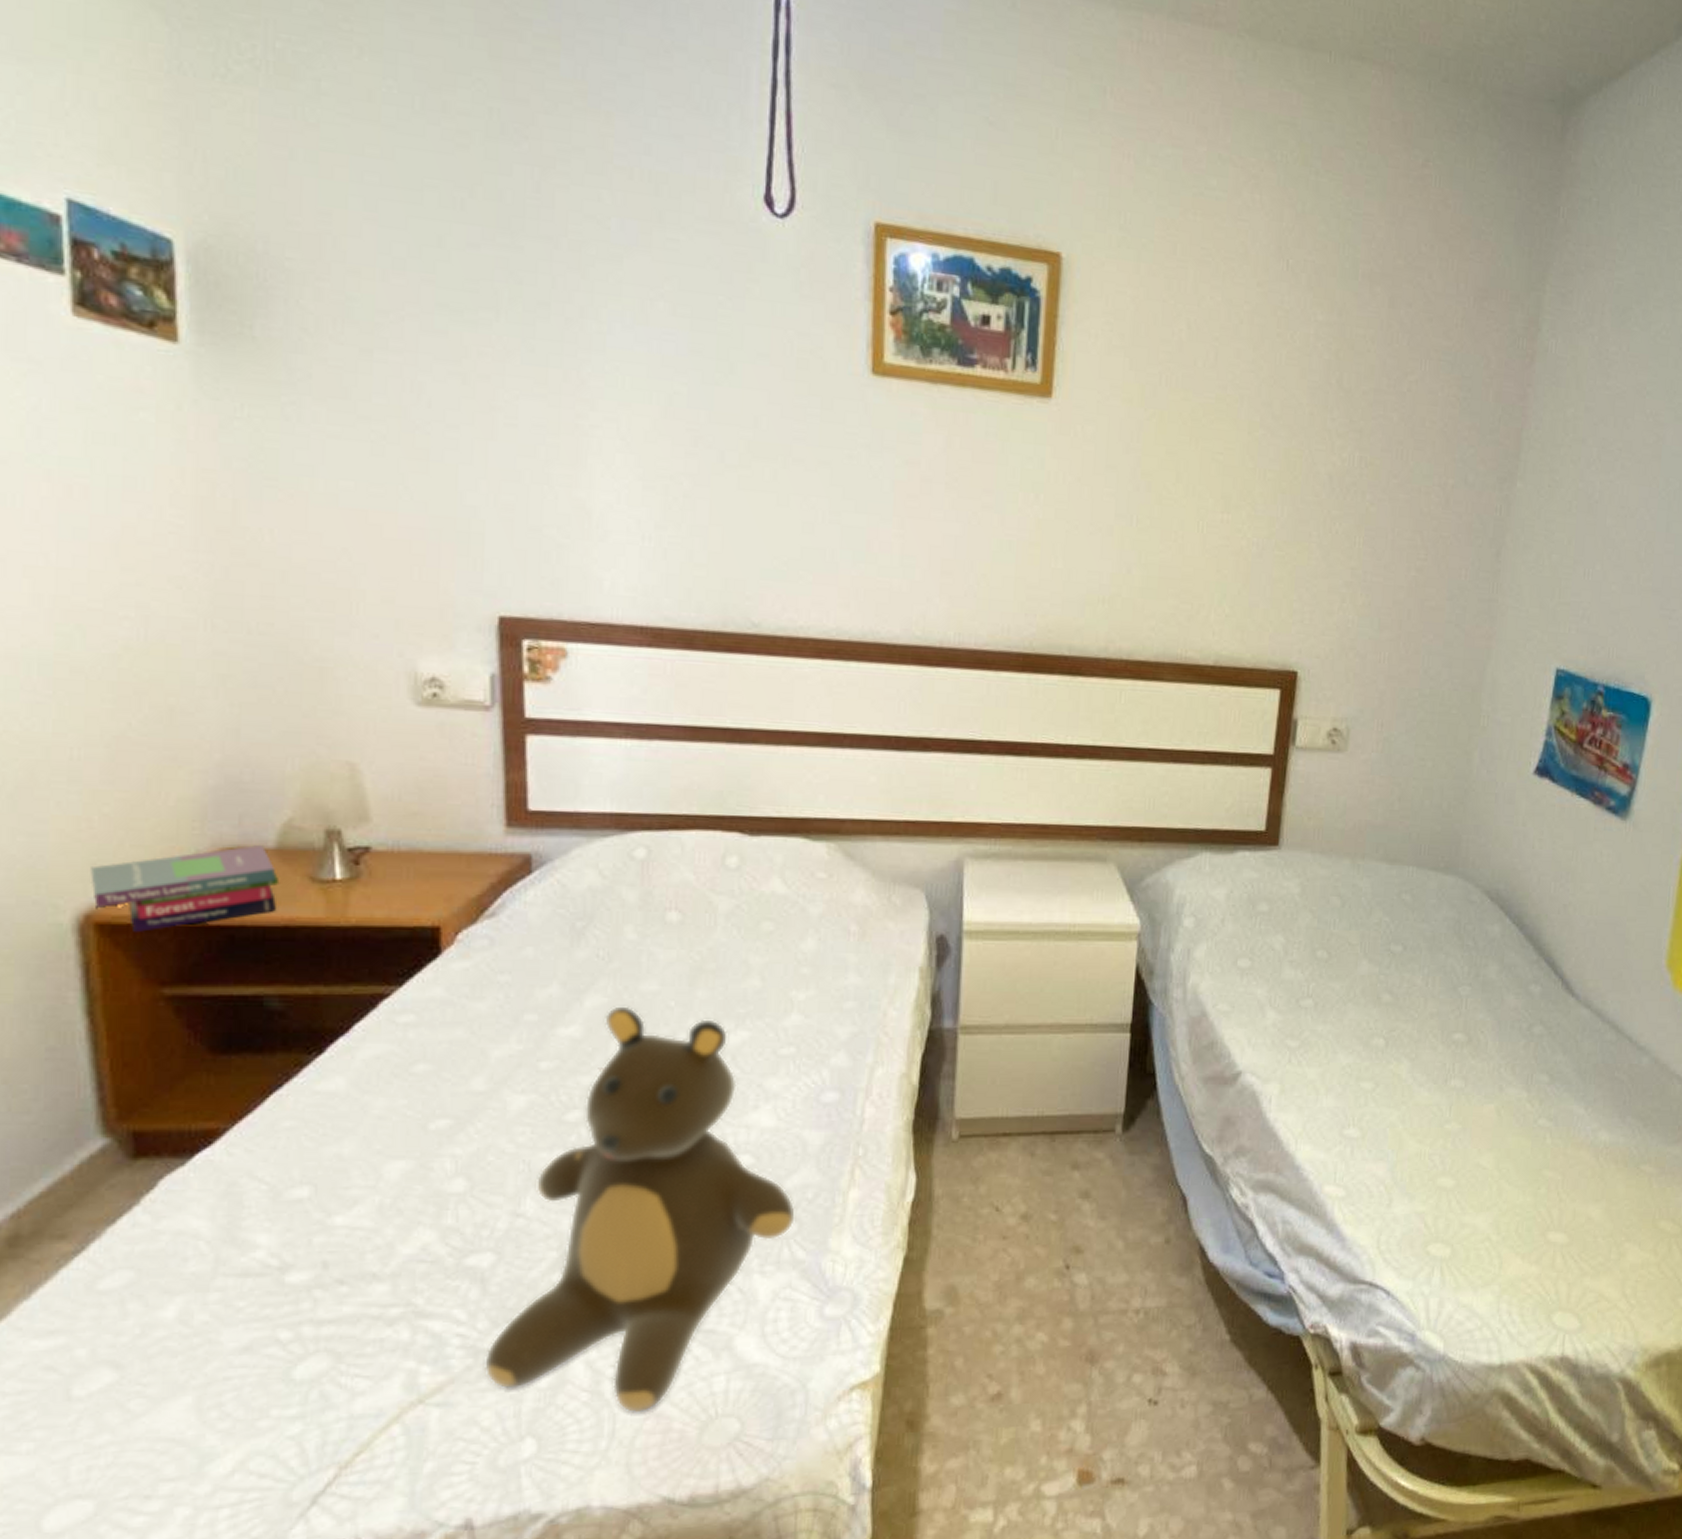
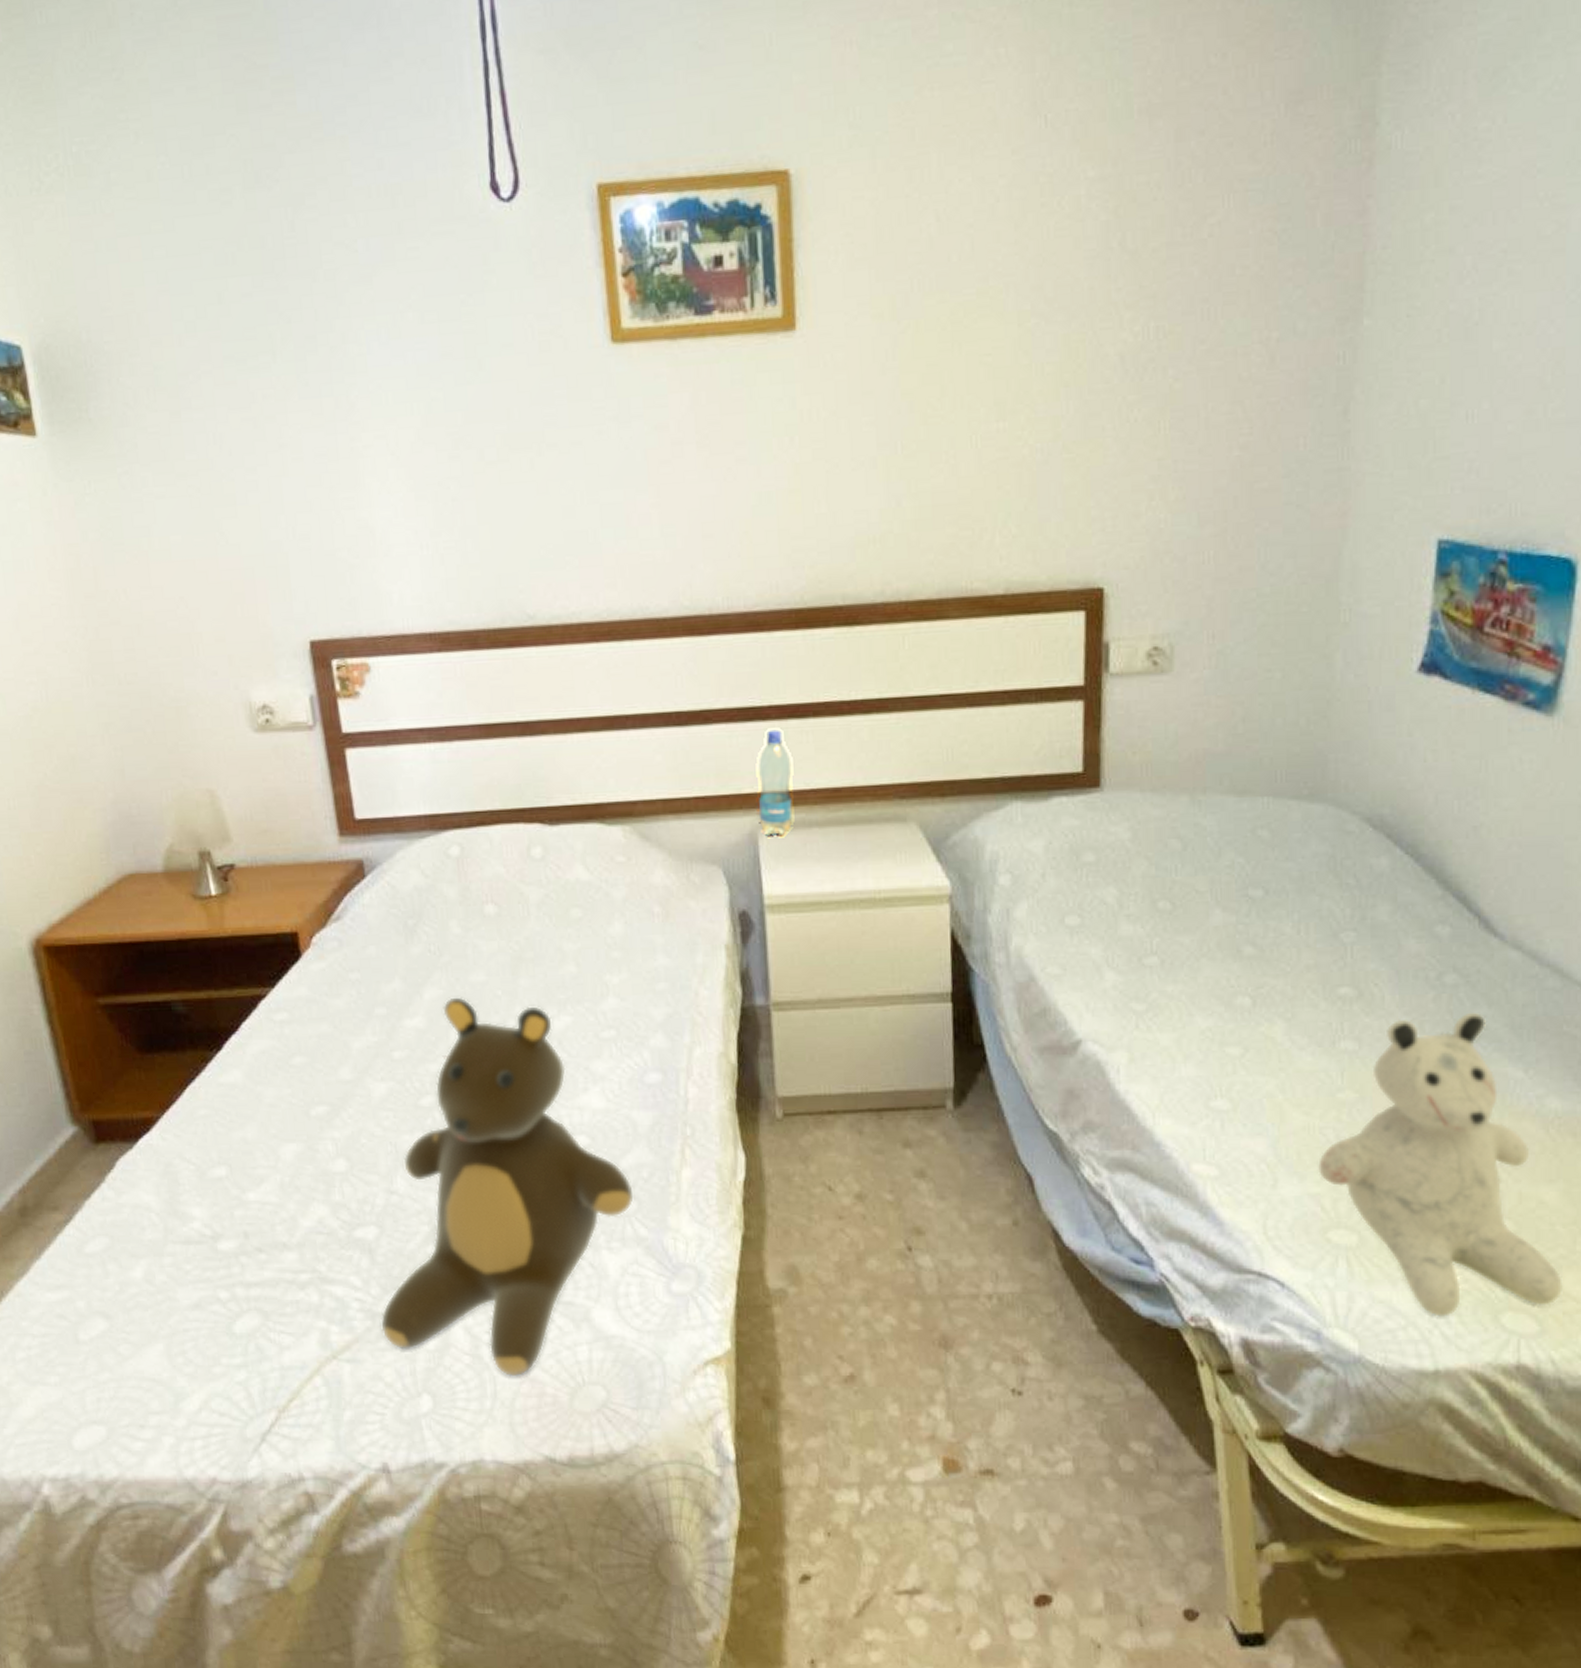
books: present [90,845,278,933] -> none [35,870,170,953]
bottle: none [968,764,1004,866] -> present [758,729,793,837]
stuffed animal: none [1425,1058,1599,1318] -> present [1318,1012,1563,1317]

